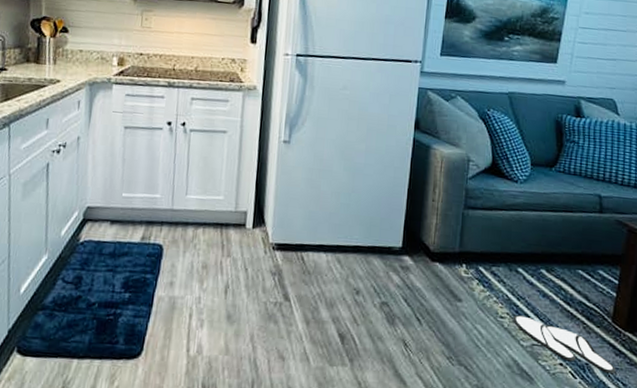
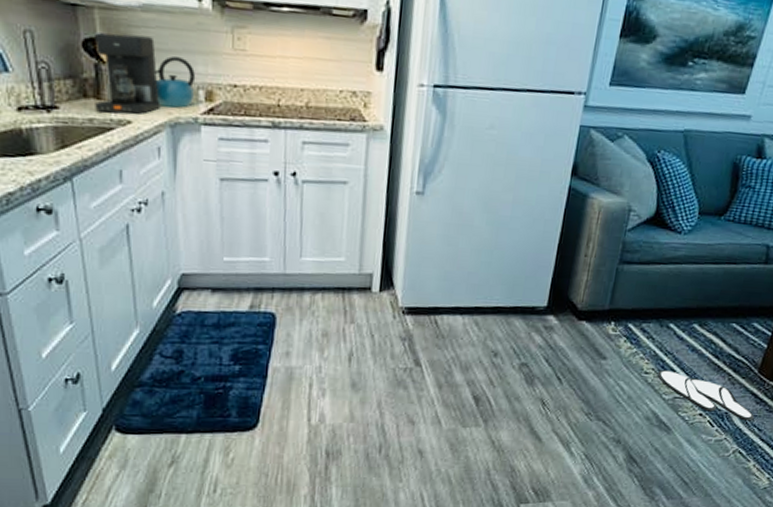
coffee maker: none [34,15,84,75] -> present [95,33,161,114]
kettle: none [81,32,112,71] -> present [155,56,196,109]

